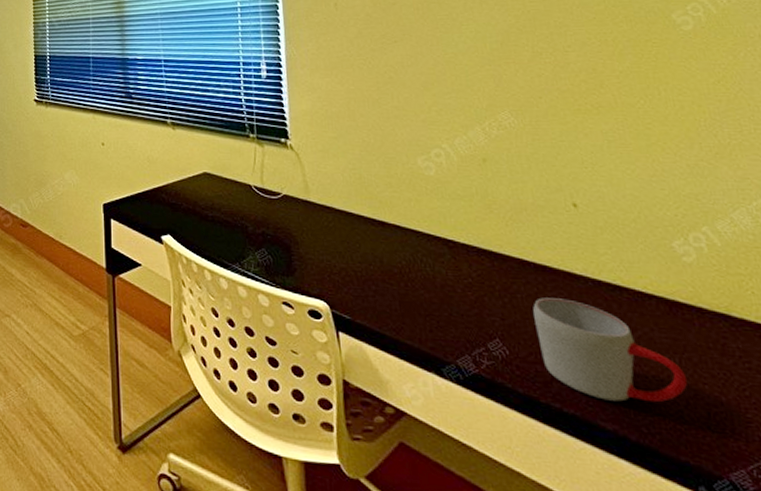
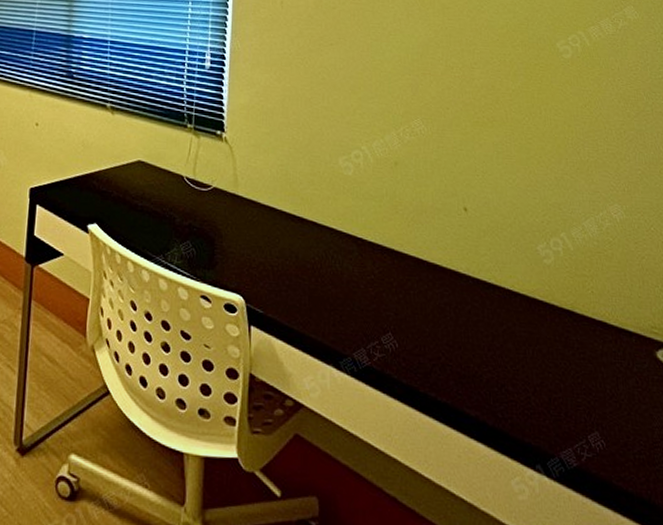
mug: present [533,297,688,403] -> none [422,294,537,390]

